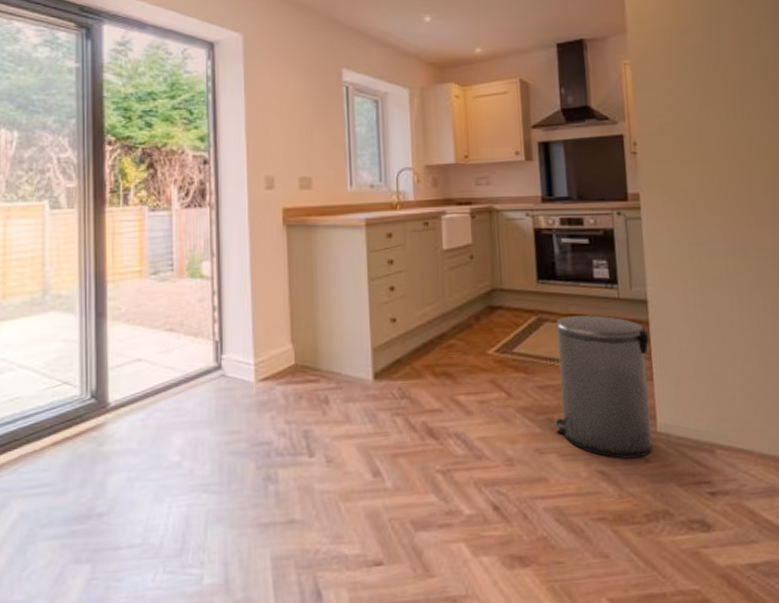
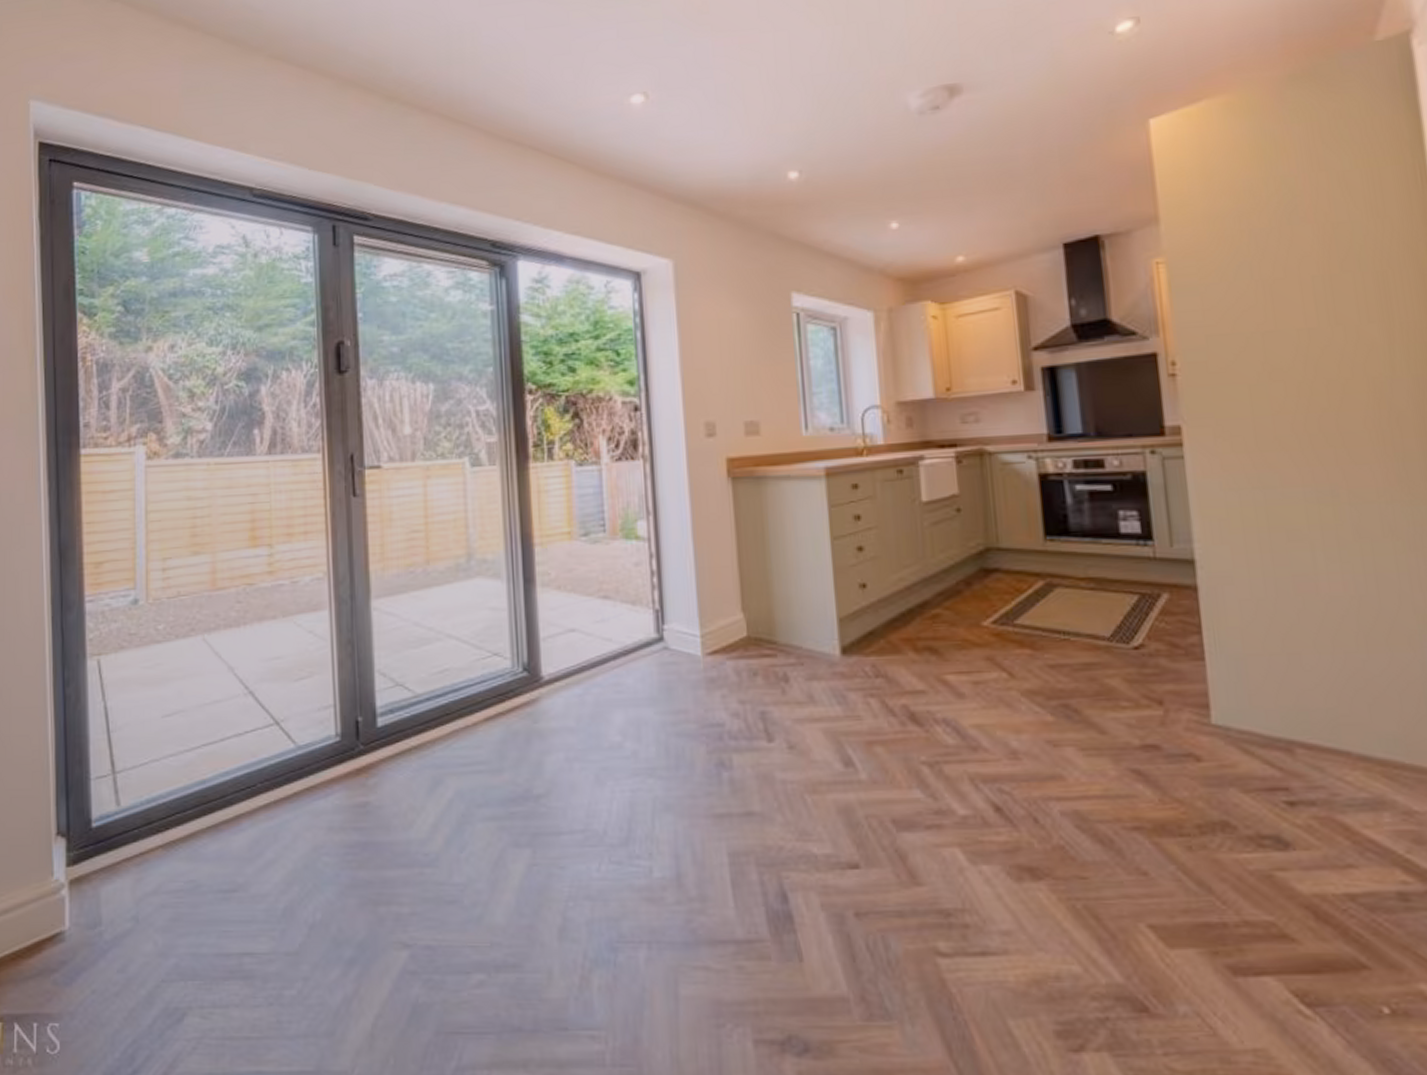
trash can: present [554,315,653,459] -> none [1070,579,1206,756]

